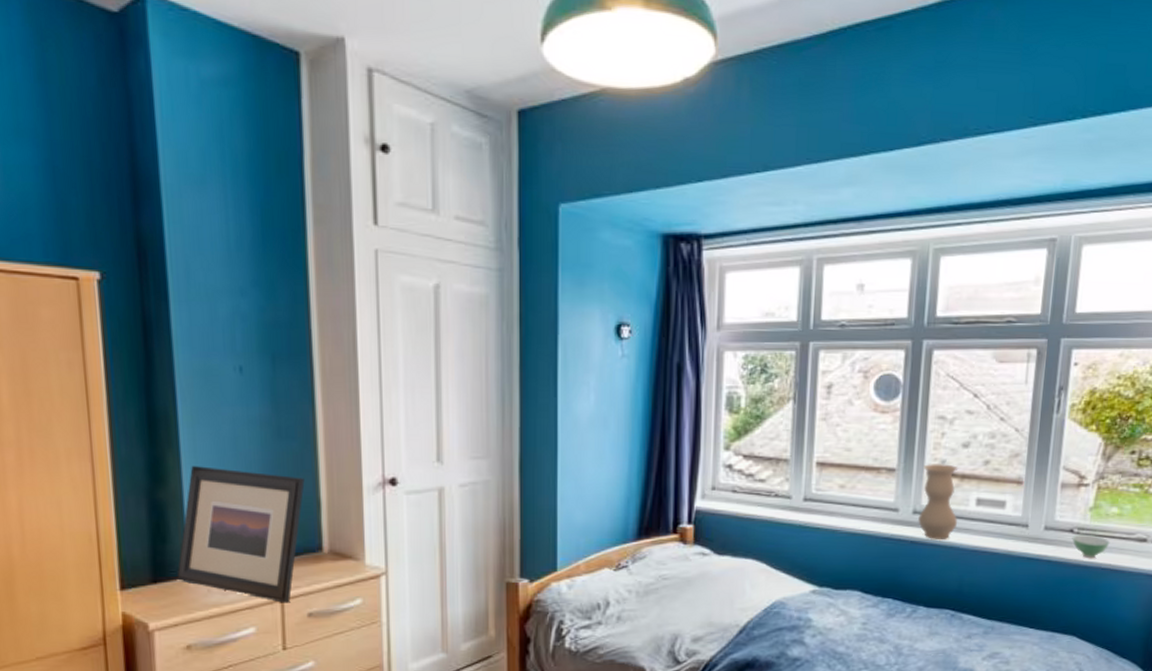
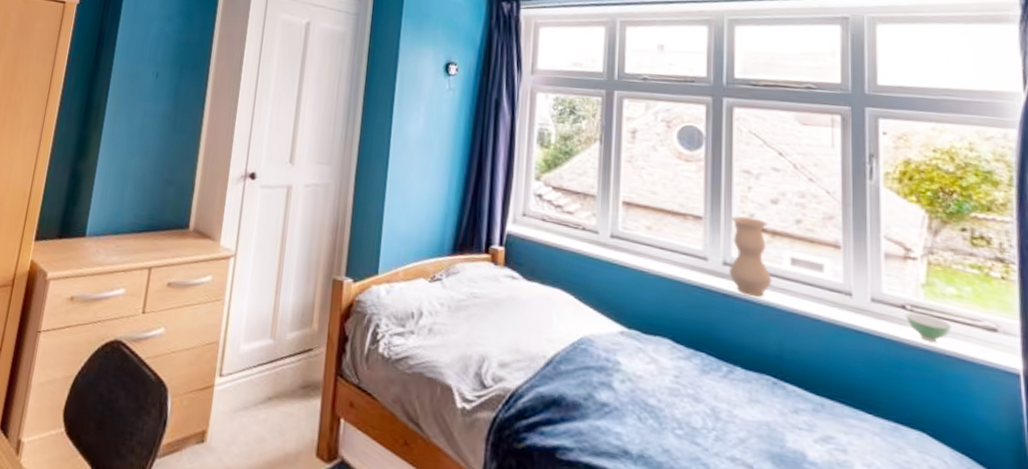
picture frame: present [177,466,305,603] -> none [77,146,186,271]

